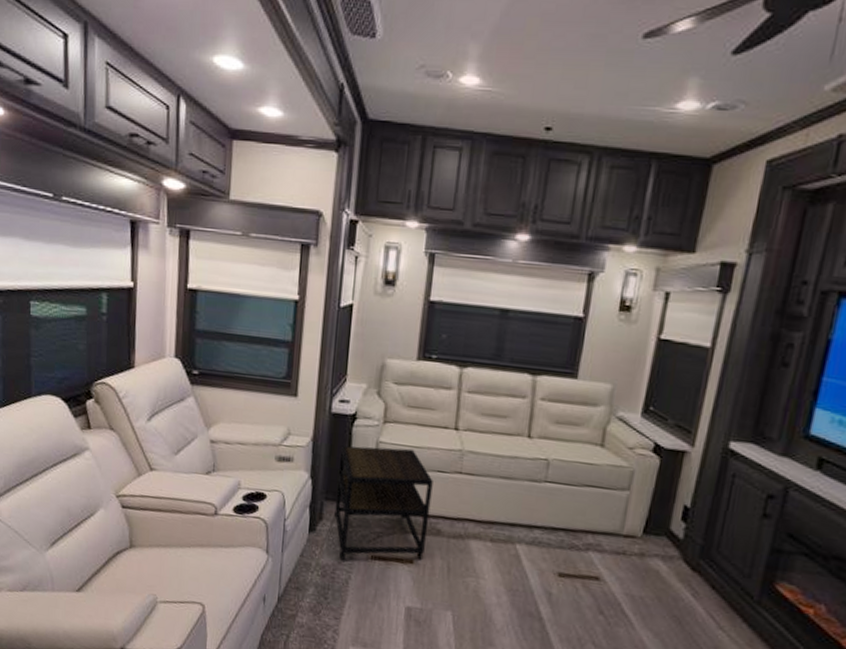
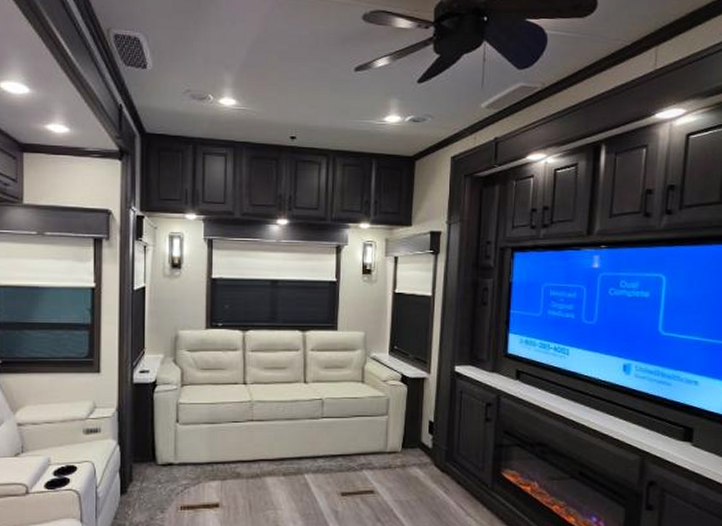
side table: present [334,445,433,560] -> none [143,406,229,515]

